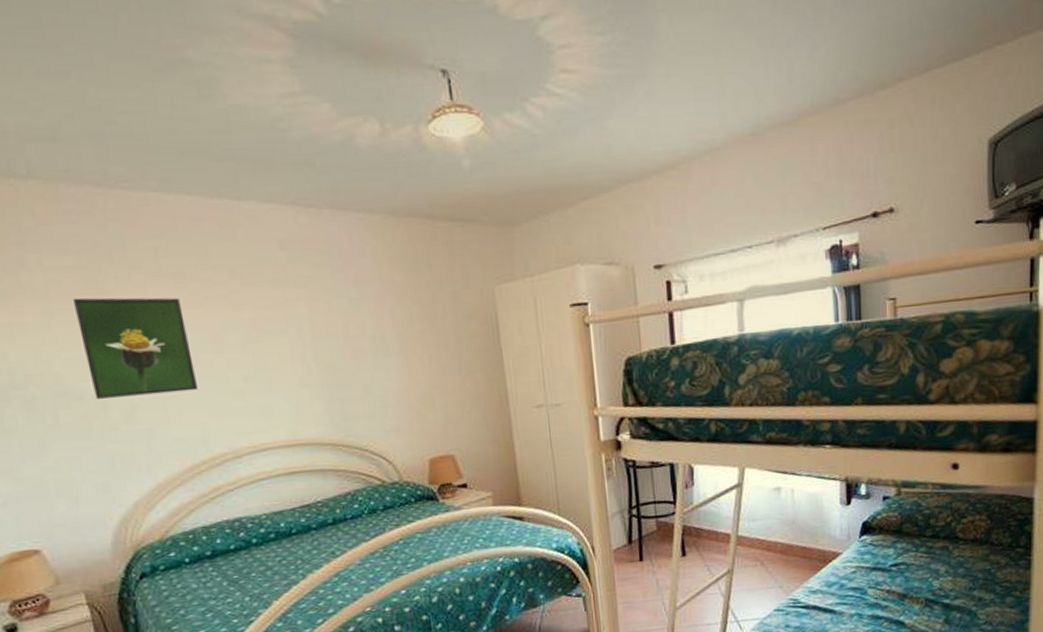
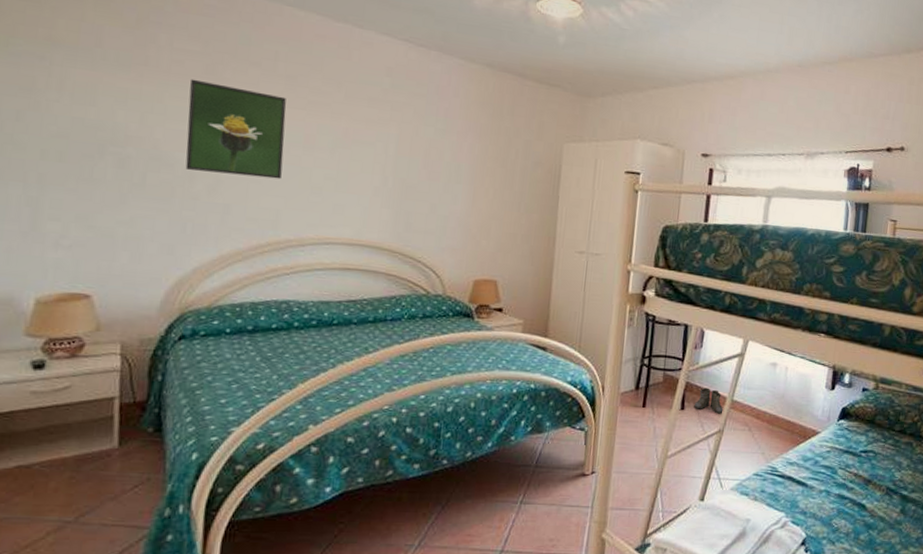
boots: none [696,527,729,554] -> present [694,387,724,414]

